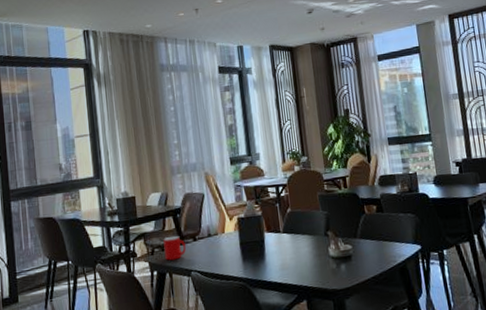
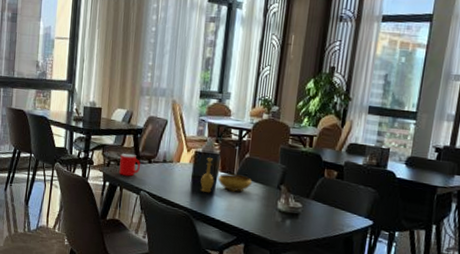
decorative bowl: none [249,220,299,257] -> present [200,157,252,193]

